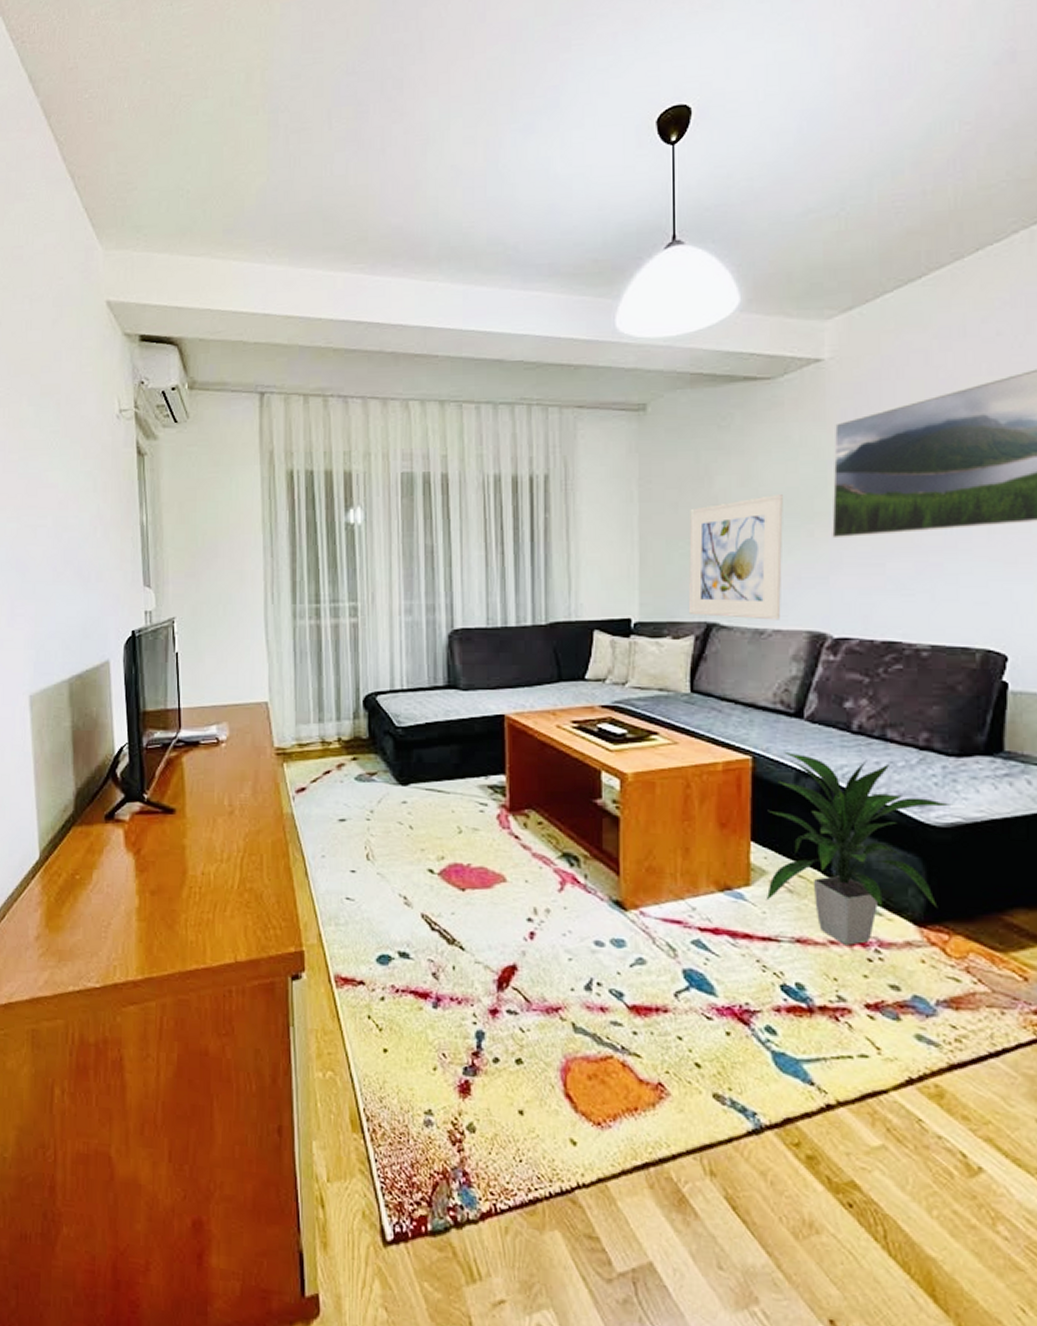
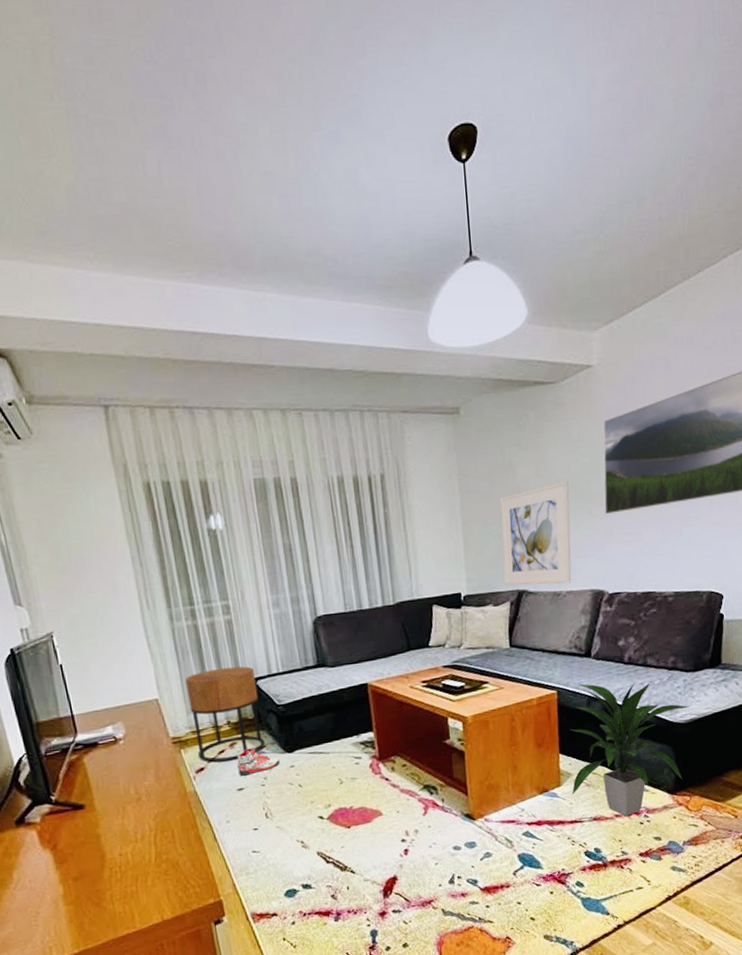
side table: none [300,676,377,785] -> present [185,666,266,763]
sneaker: none [343,773,391,805] -> present [237,748,280,776]

